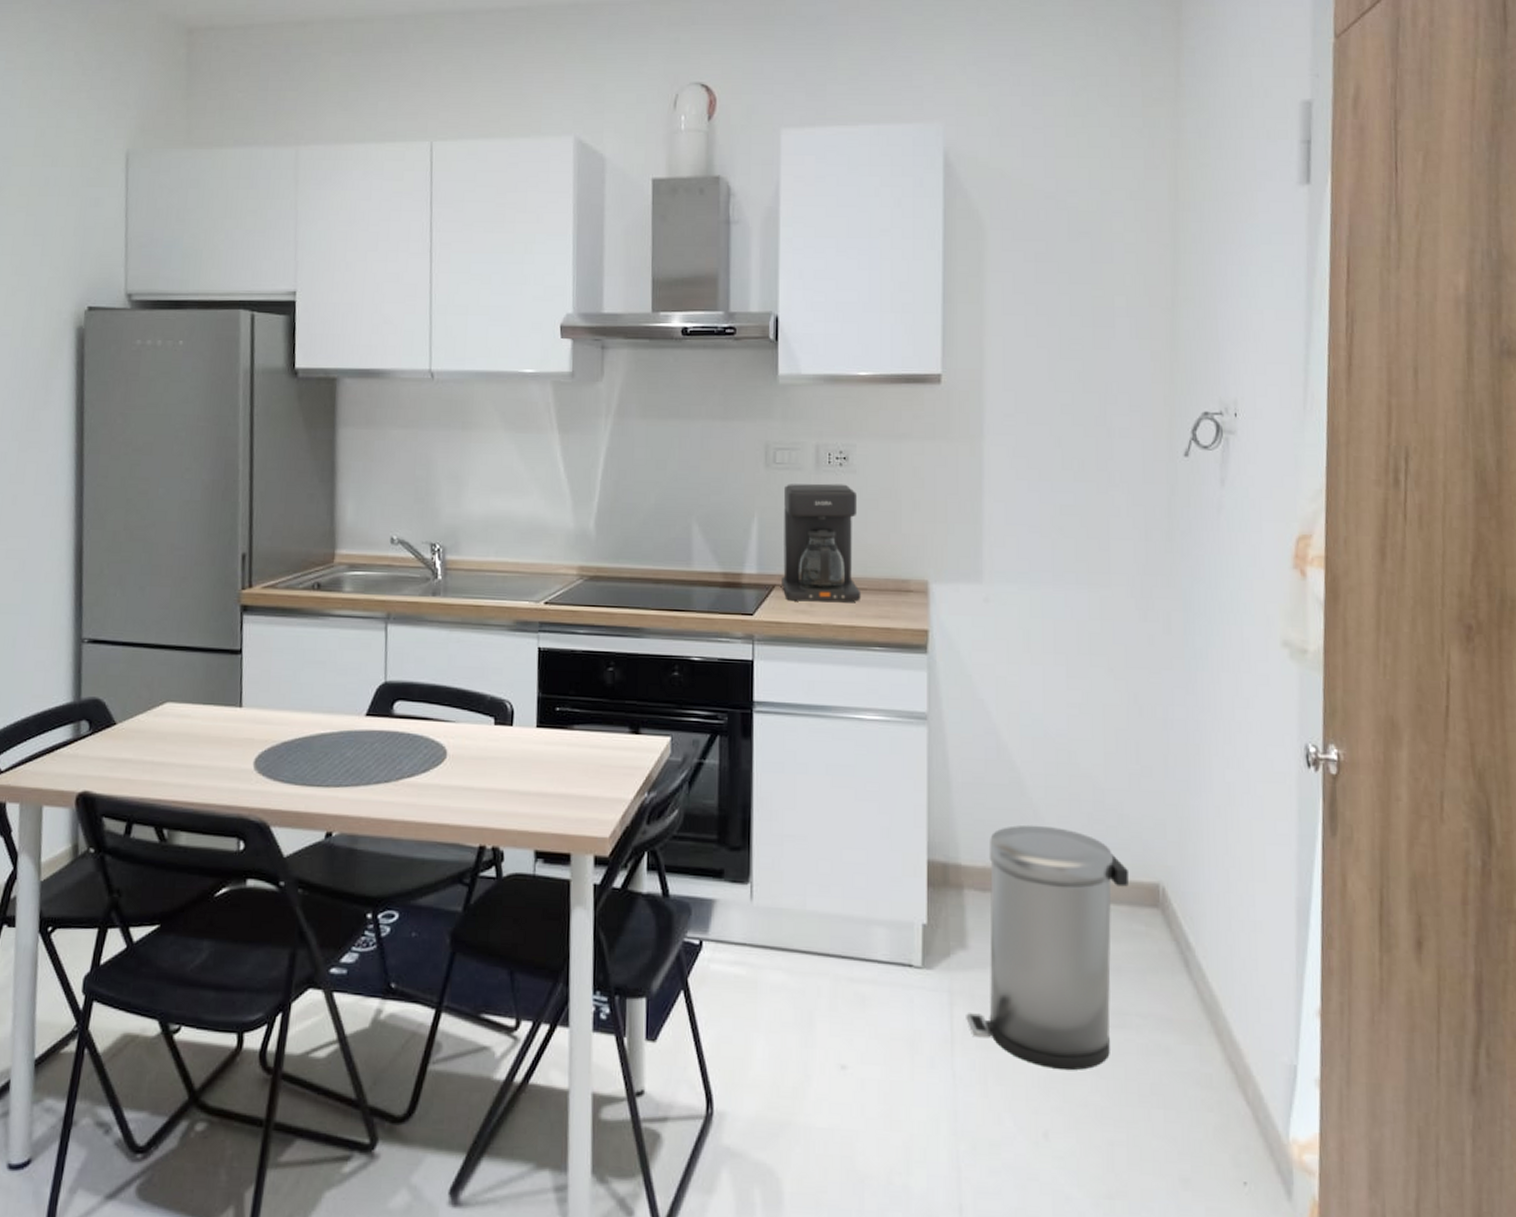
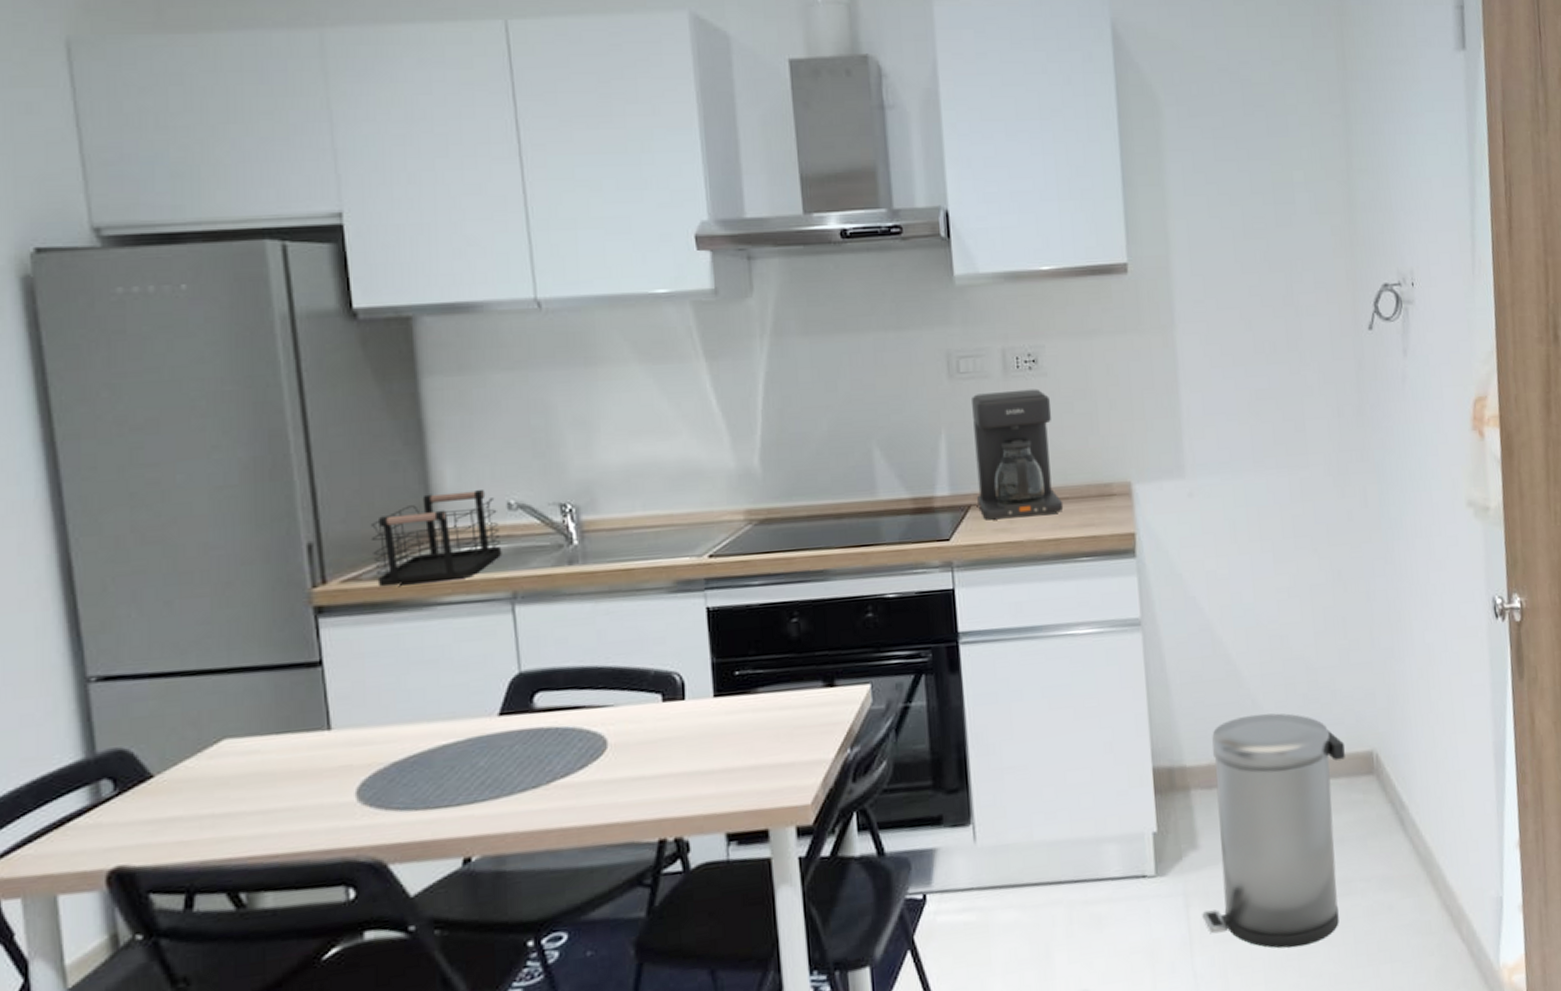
dish rack: none [287,524,383,597] -> present [370,490,502,587]

